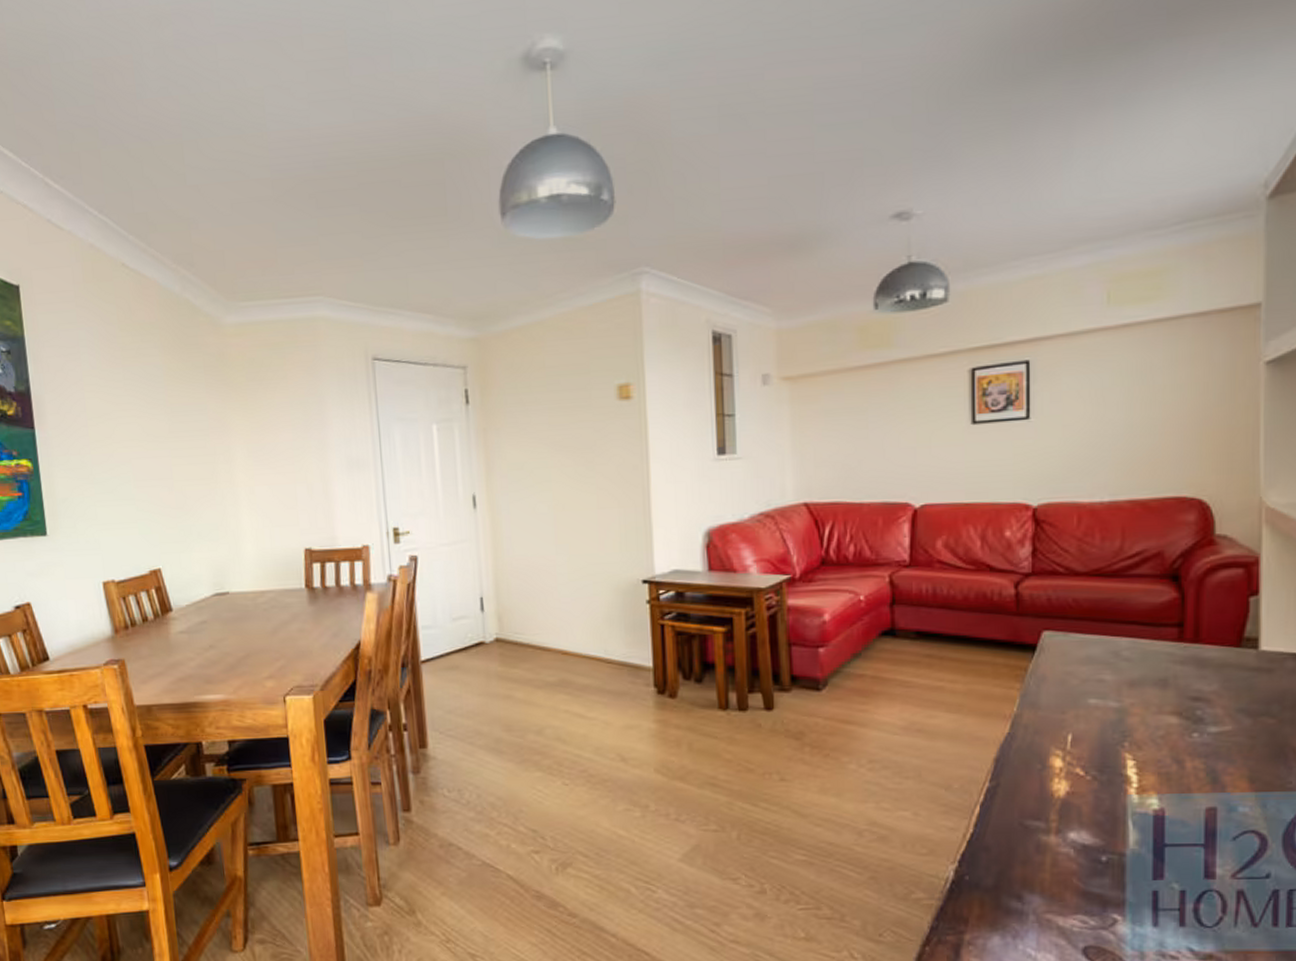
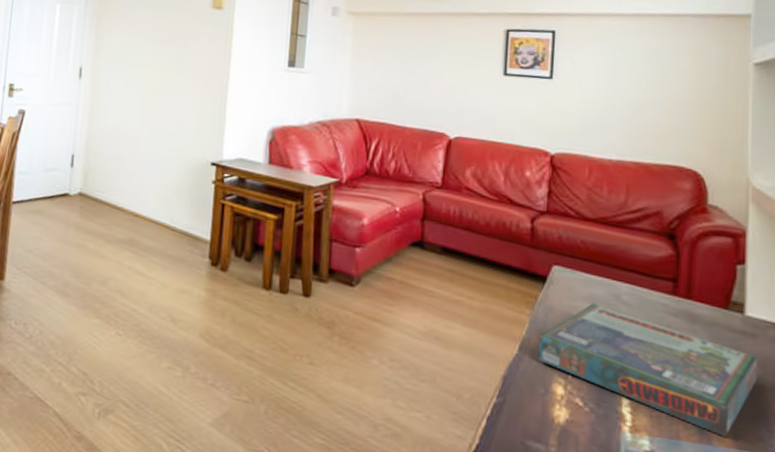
board game: none [1032,664,1274,781] -> present [538,302,758,437]

